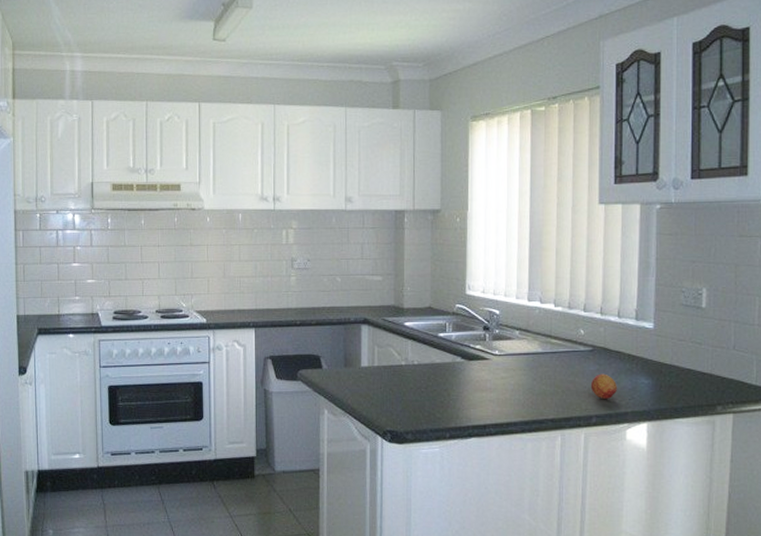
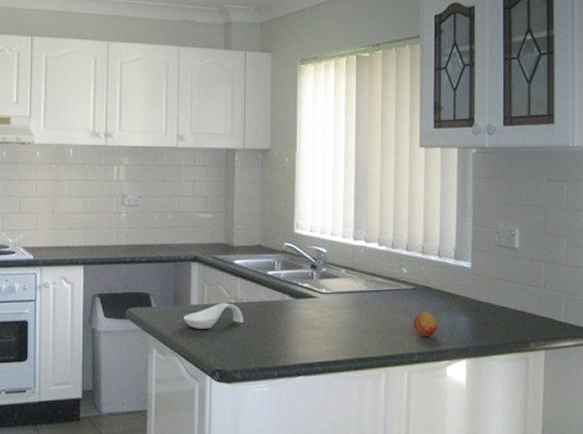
spoon rest: none [354,364,415,390] -> present [183,303,244,329]

